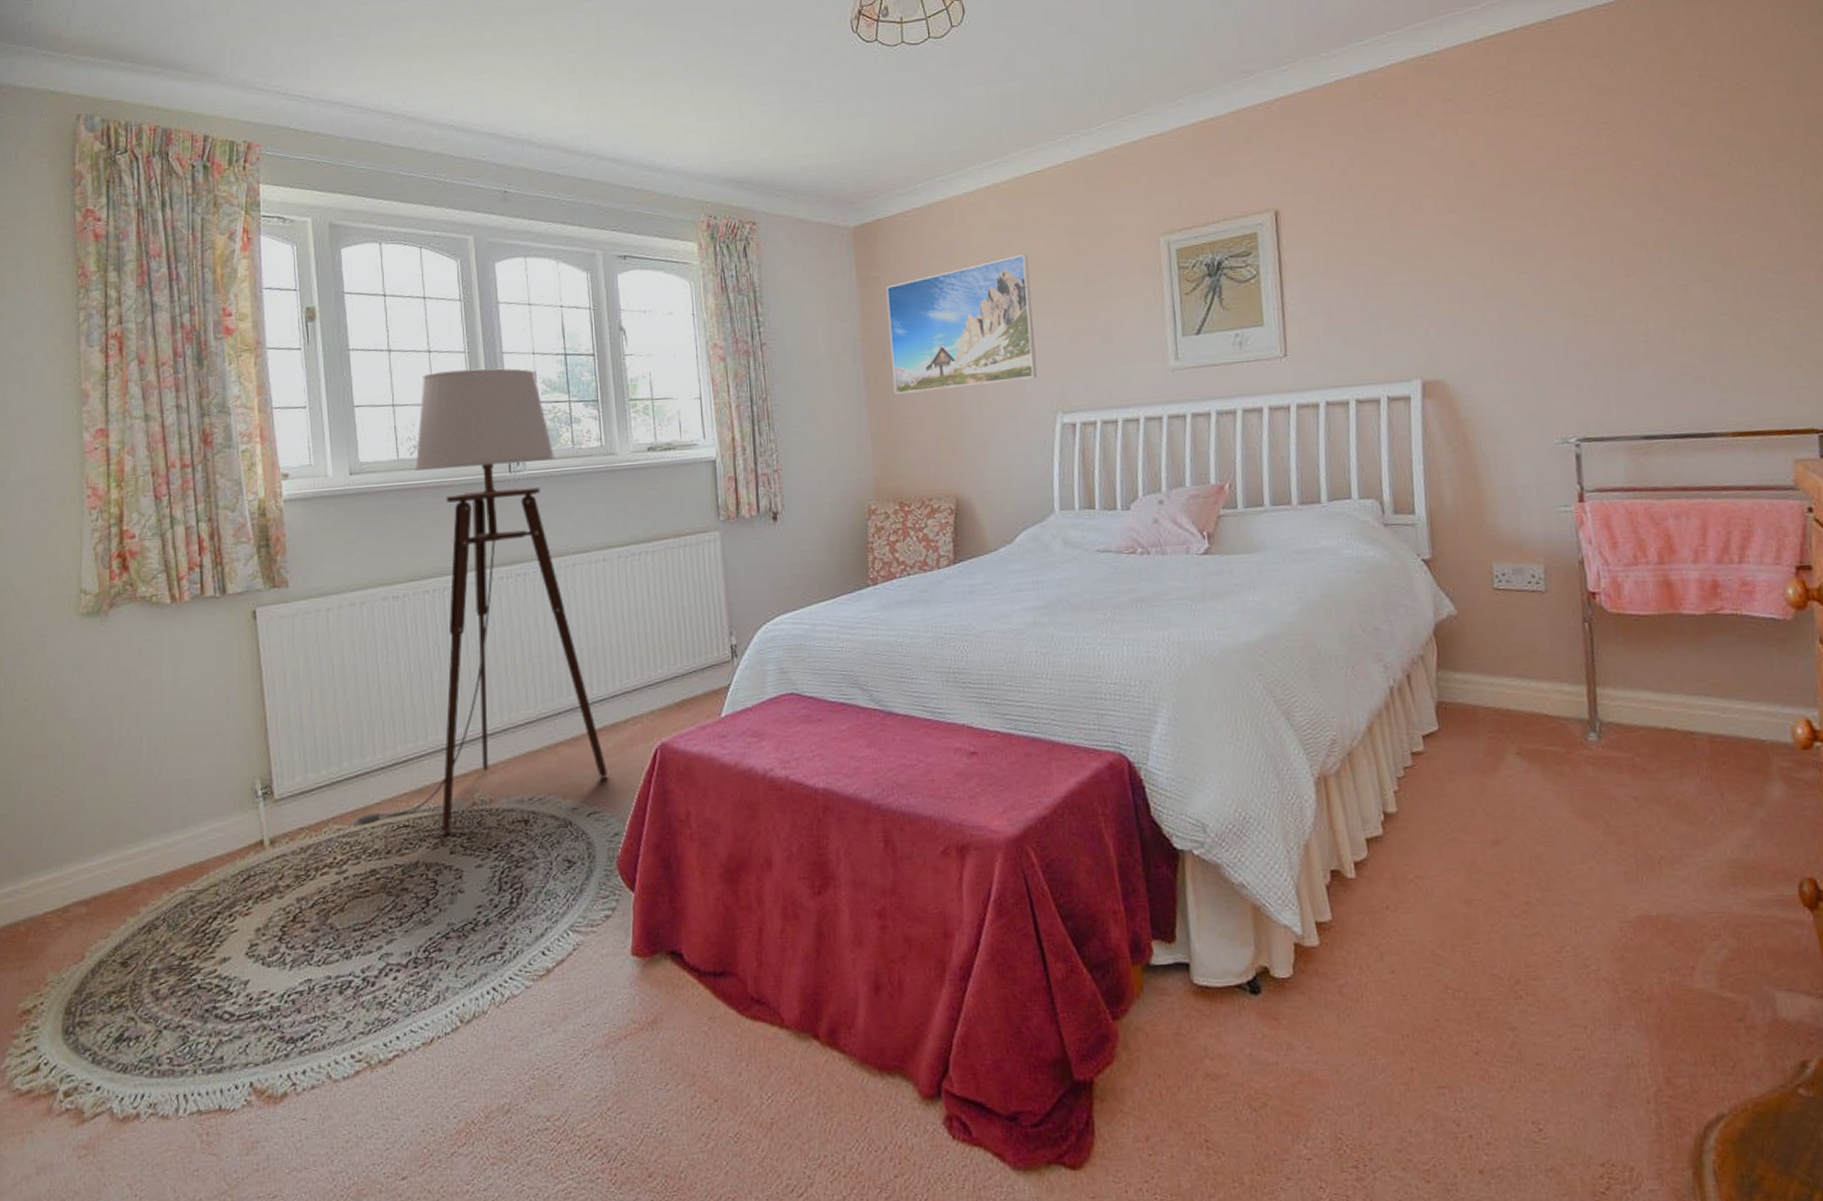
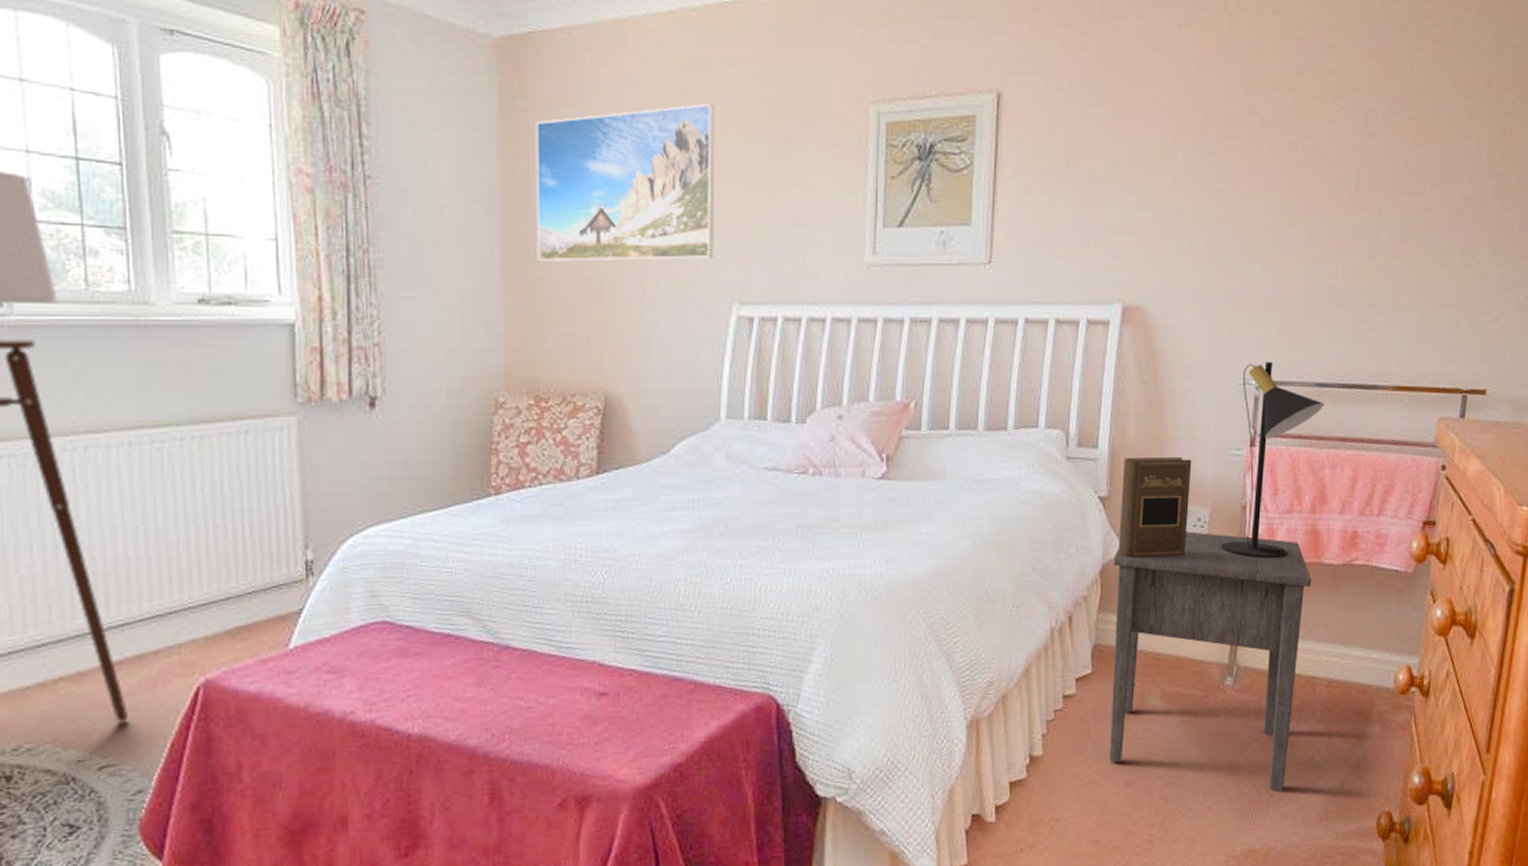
book: none [1443,517,1524,617] -> present [1118,457,1192,559]
nightstand: none [1446,588,1677,855] -> present [1109,531,1312,793]
table lamp: none [1559,419,1657,612] -> present [1221,361,1325,559]

